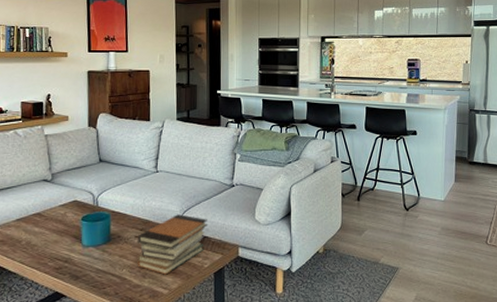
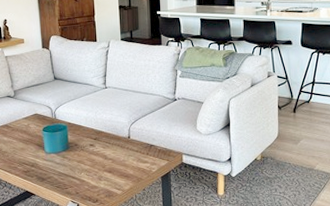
book stack: present [137,214,208,275] -> none [92,126,154,178]

